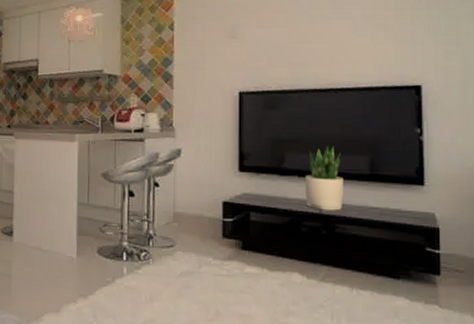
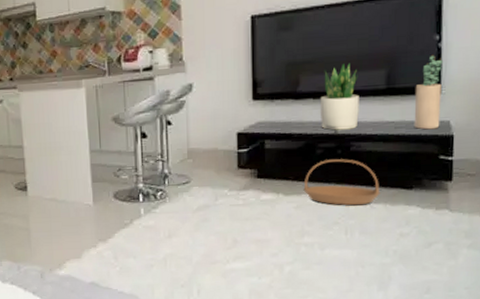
basket: none [288,239,367,290] -> present [303,159,380,206]
vase: none [398,146,425,220] -> present [414,54,442,130]

